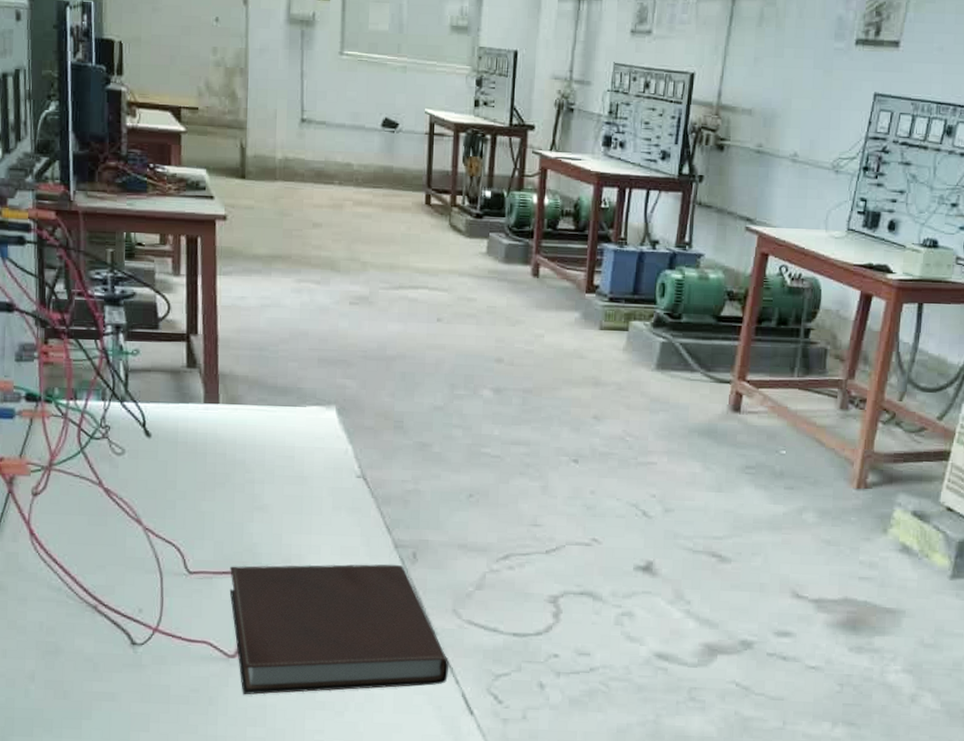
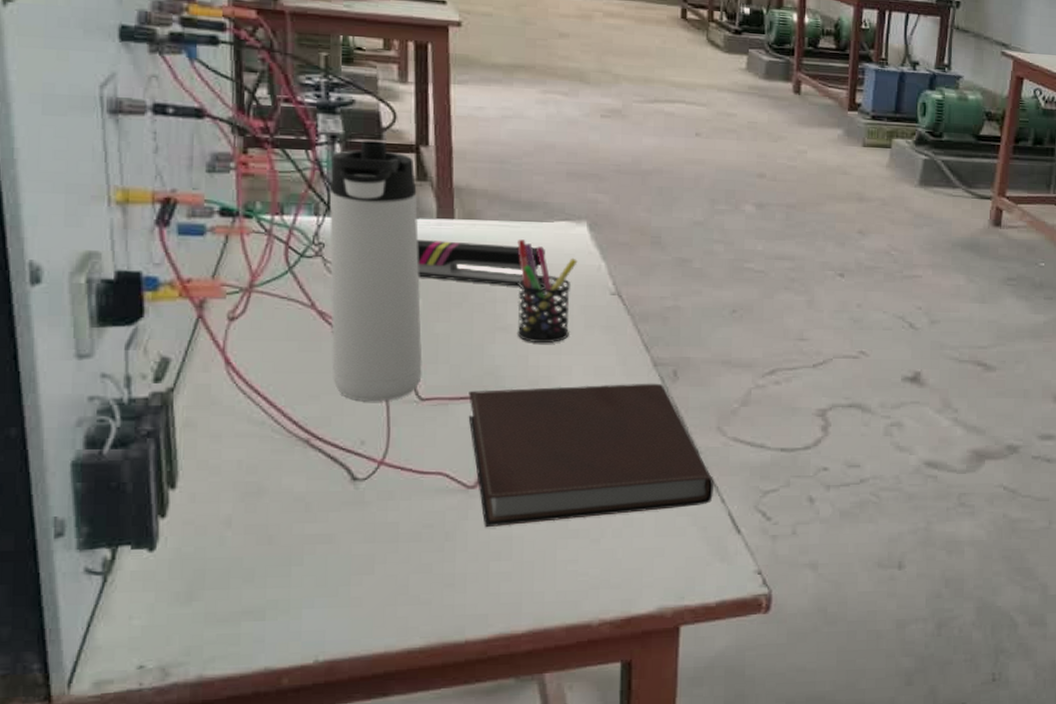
thermos bottle: none [114,331,191,573] -> present [329,141,422,402]
stapler: none [186,423,298,469] -> present [416,240,545,287]
pen holder: none [272,423,327,523] -> present [517,239,578,344]

